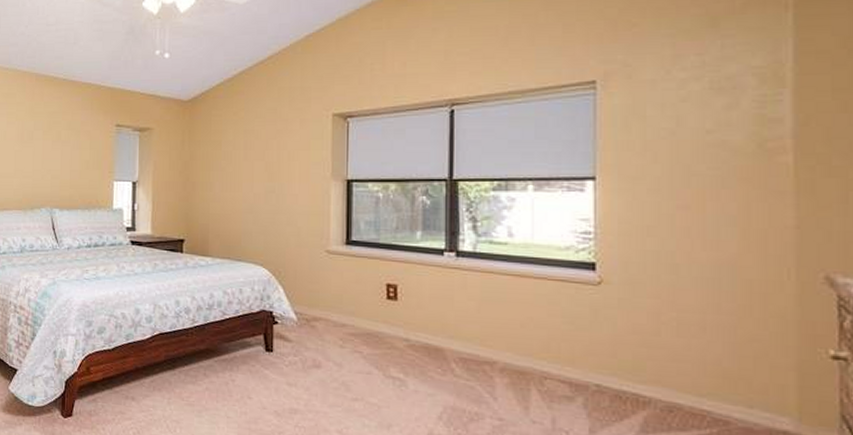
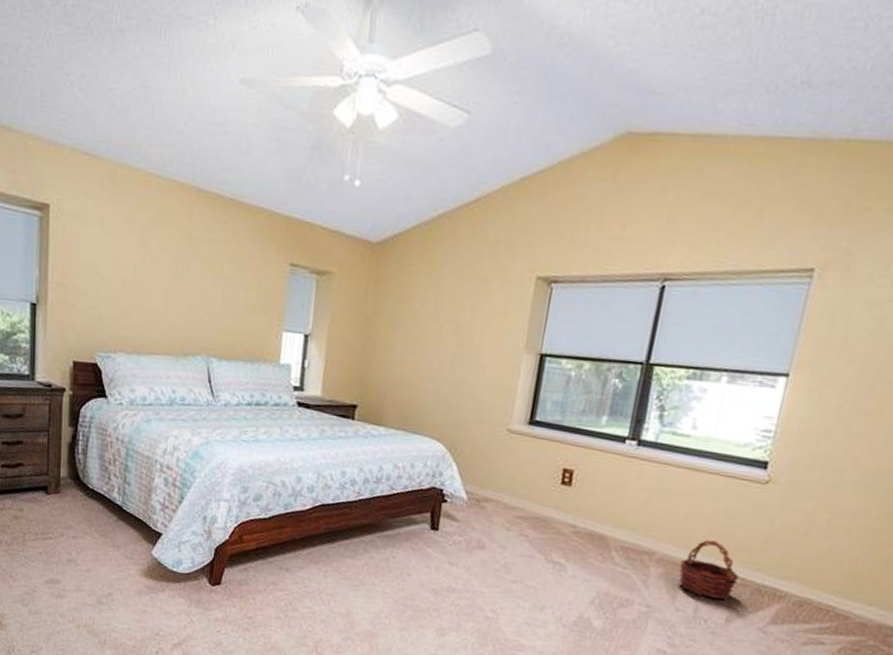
basket: none [525,345,594,409] -> present [678,540,740,600]

